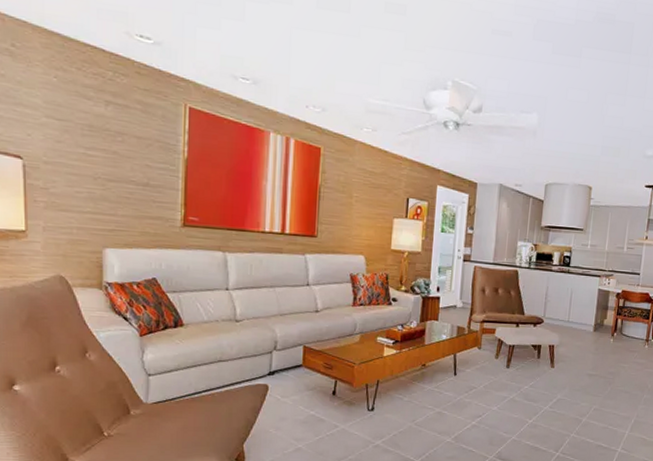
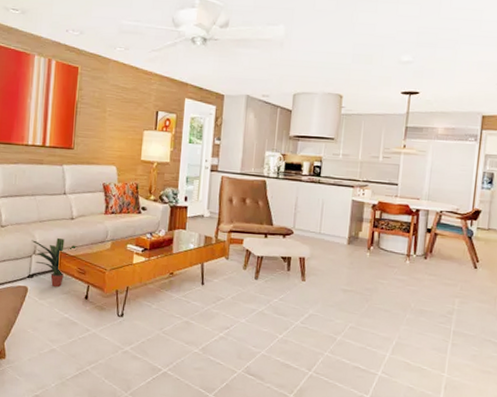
potted plant: none [271,333,323,384] -> present [31,238,78,288]

